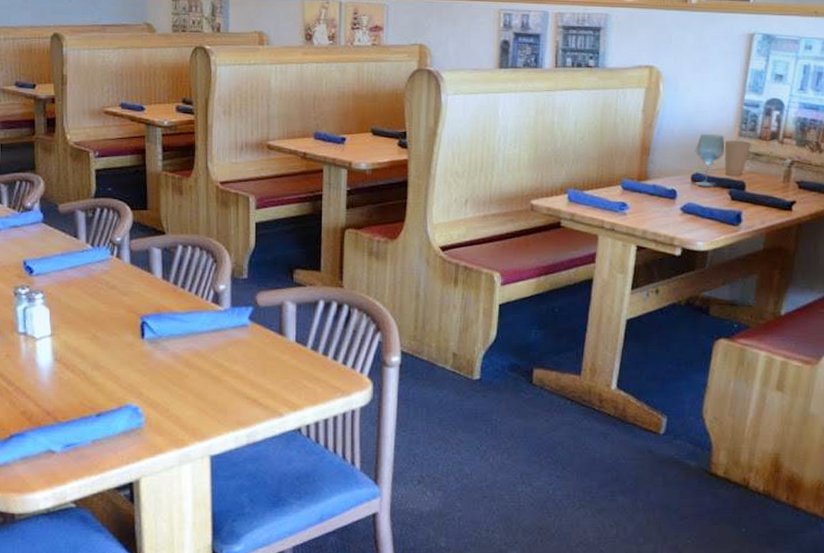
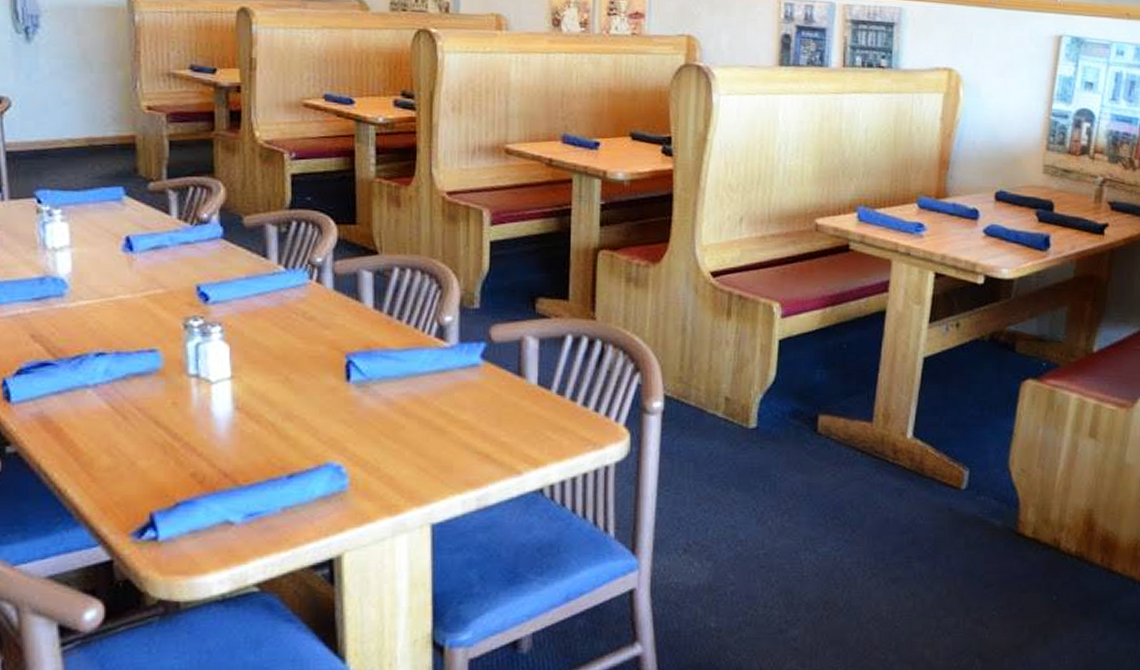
wine glass: present [694,134,725,188] -> none [998,147,1032,208]
cup: present [724,140,752,177] -> none [1030,155,1061,196]

